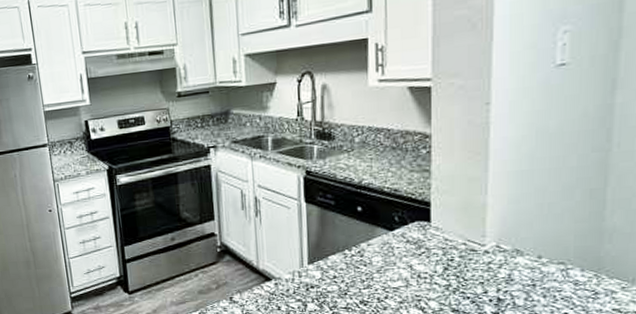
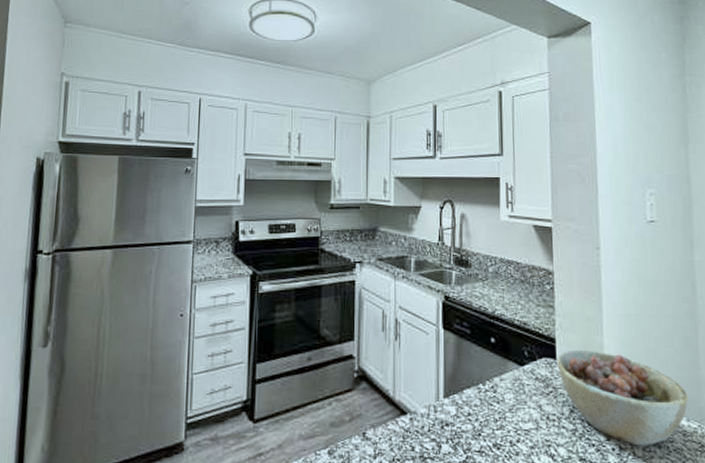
bowl: none [431,210,586,297] -> present [557,349,688,446]

